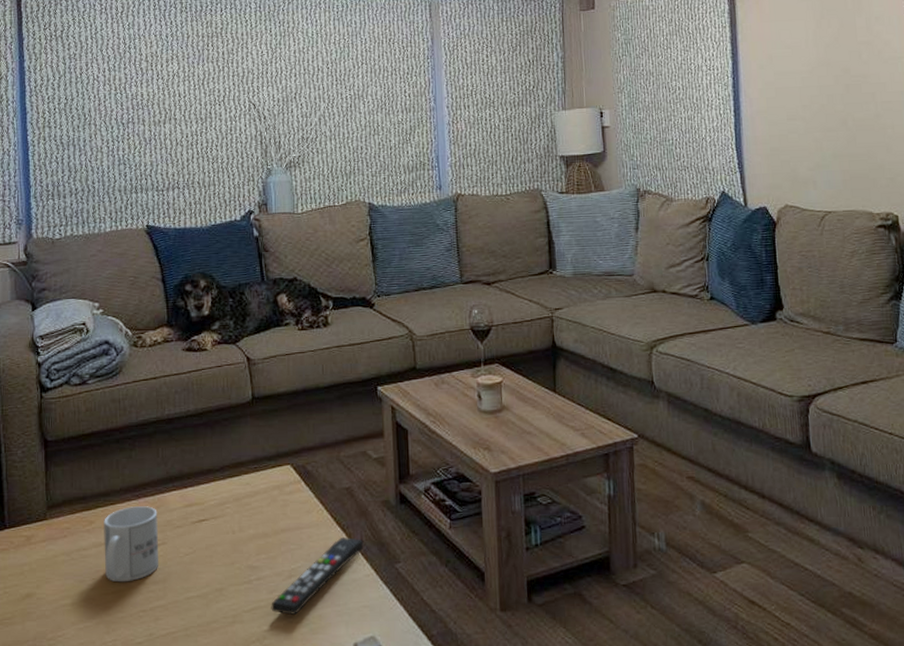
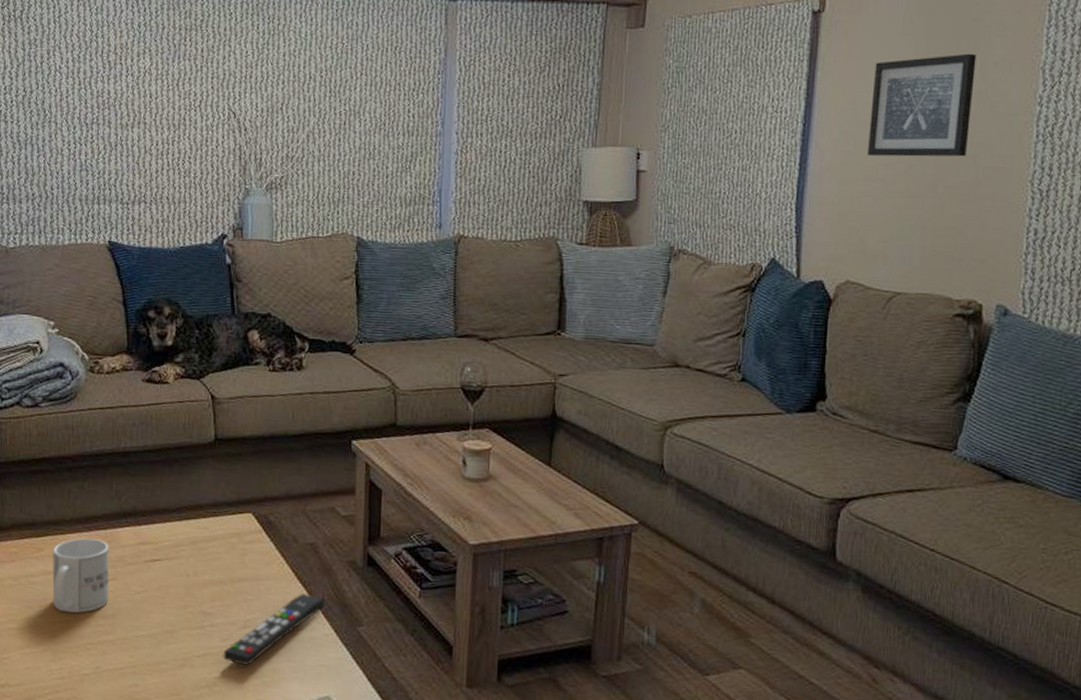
wall art: none [783,12,866,100] -> present [868,53,977,157]

